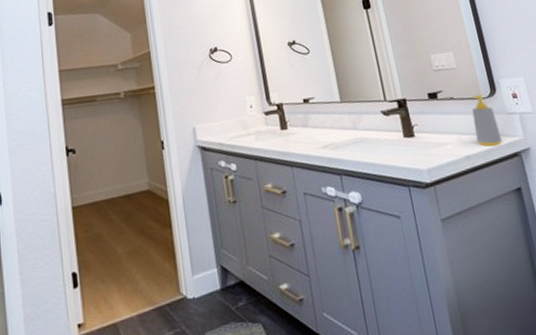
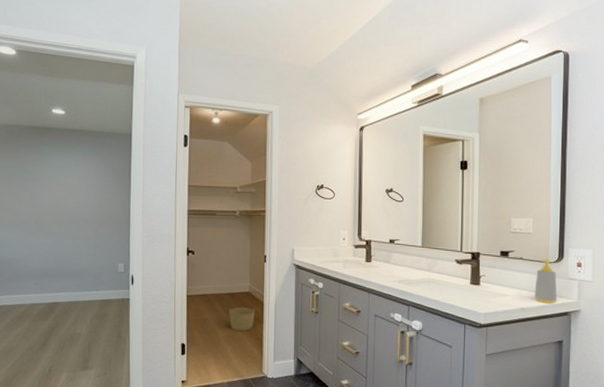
basket: none [127,210,160,245] -> present [229,307,255,332]

